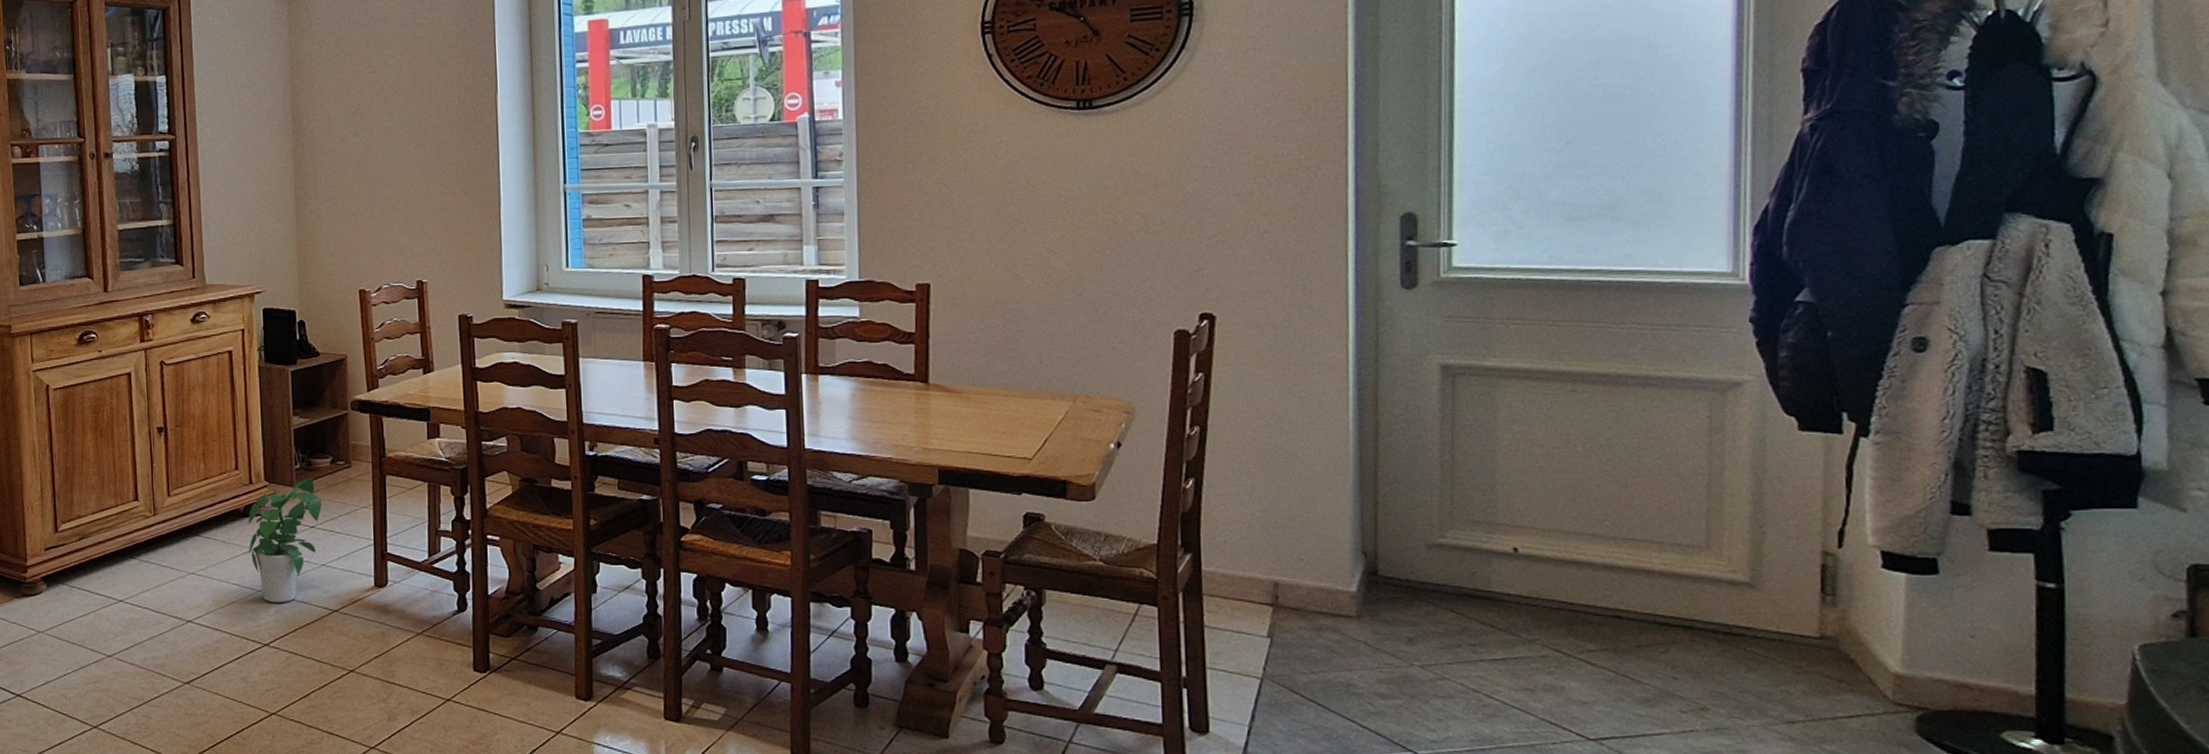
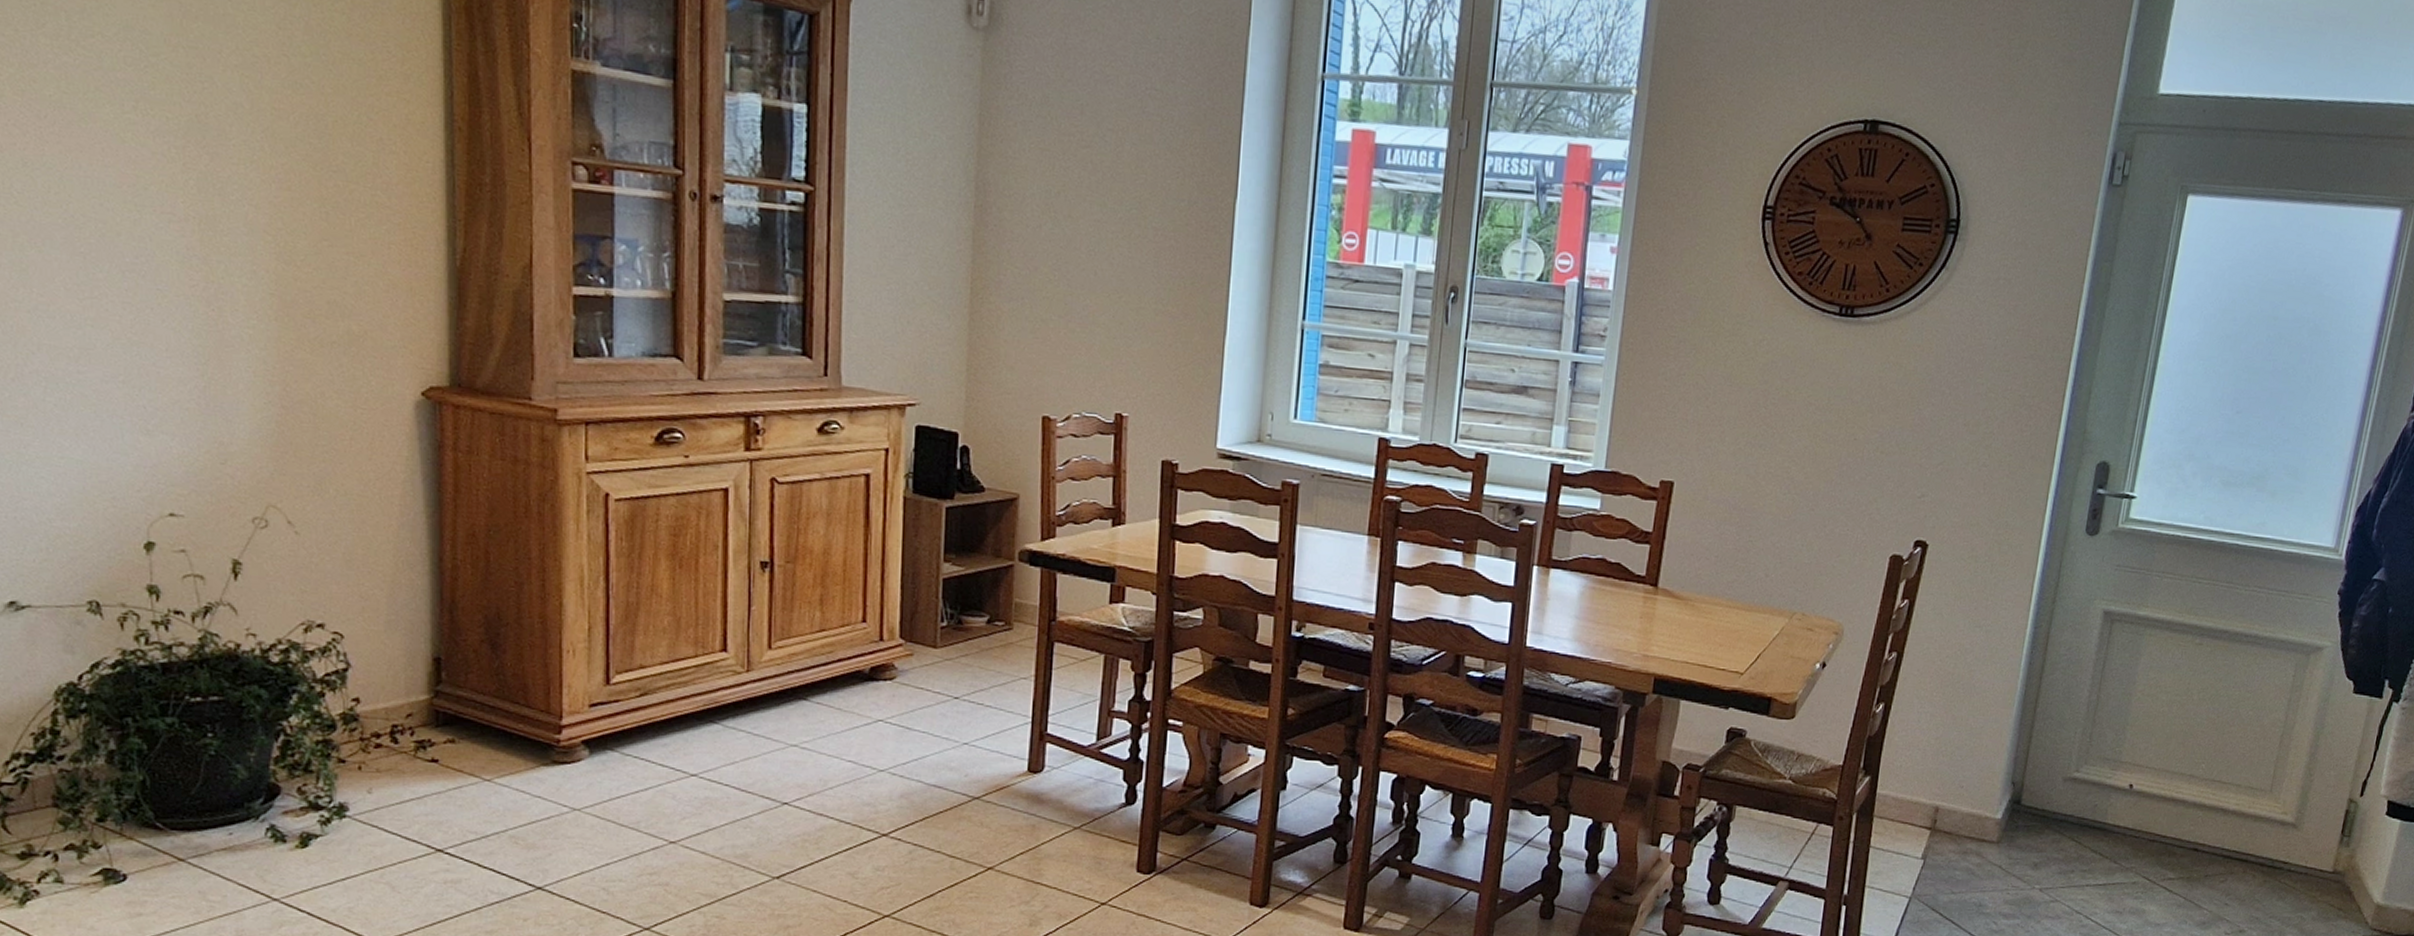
potted plant: present [248,478,321,603] -> none [872,639,970,787]

